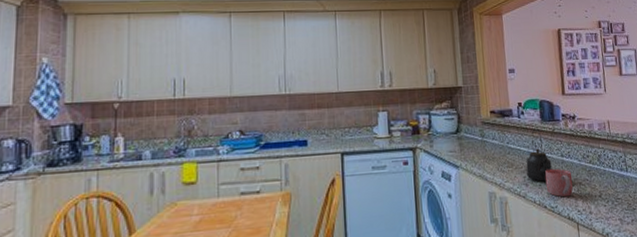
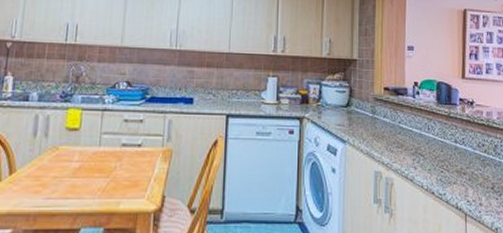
kettle: present [526,129,552,182] -> none [417,111,444,167]
mug: present [545,168,573,198] -> none [435,154,465,185]

